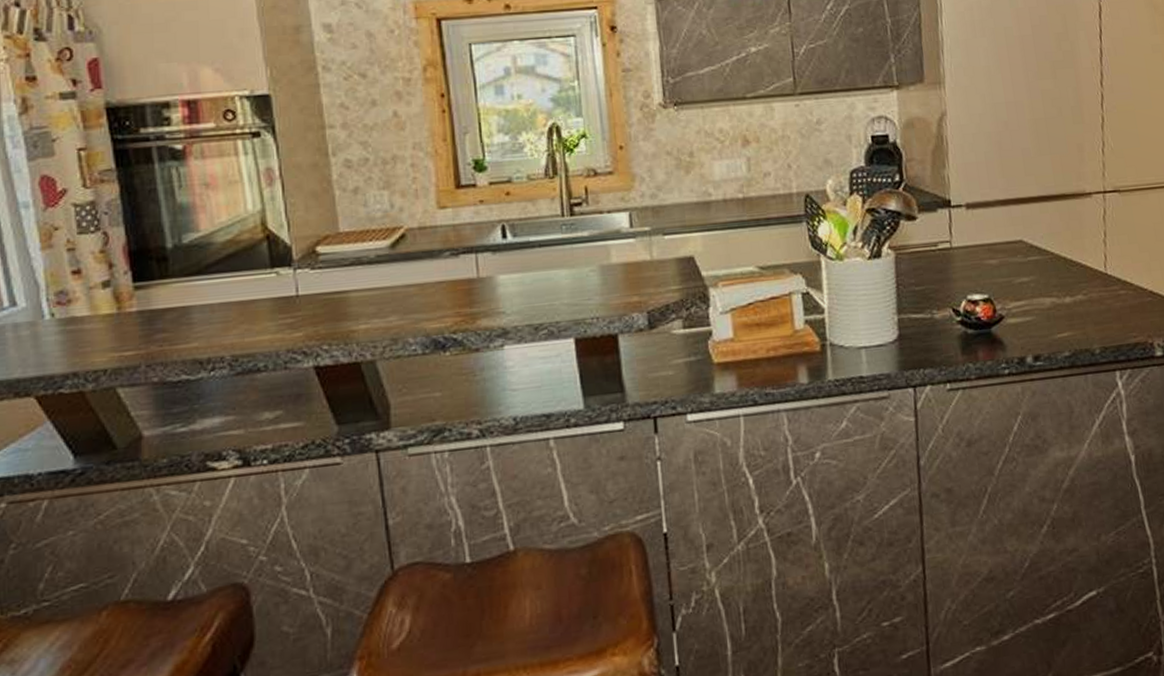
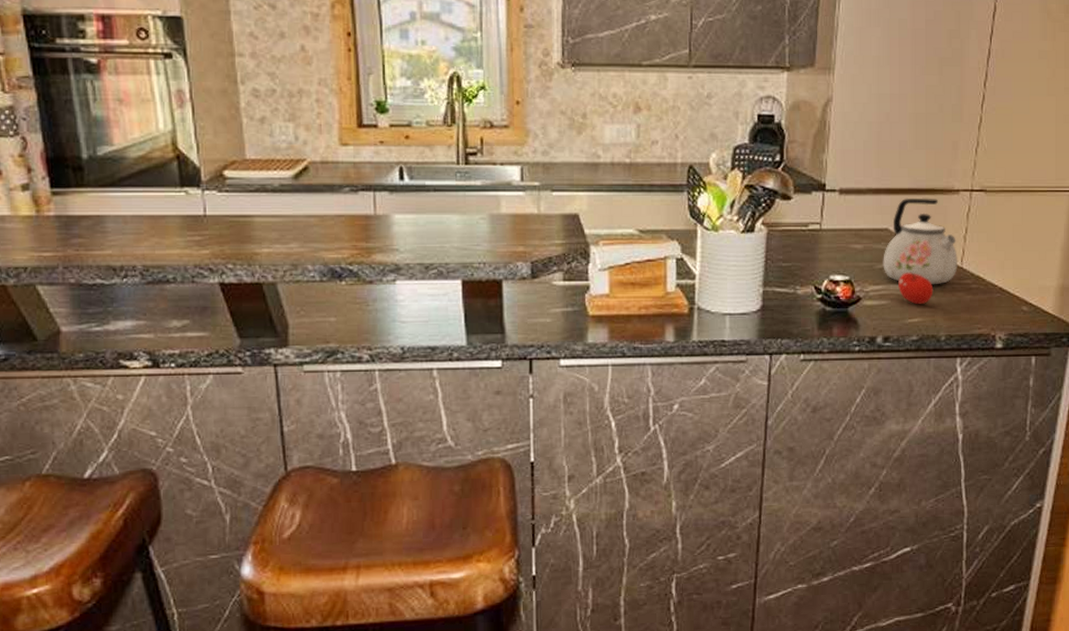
kettle: none [1021,204,1102,295] -> present [883,197,959,285]
fruit: none [1041,284,1080,318] -> present [898,273,934,305]

